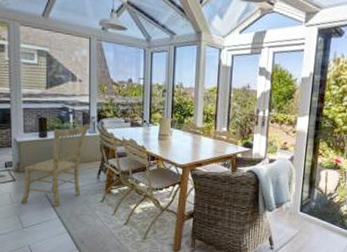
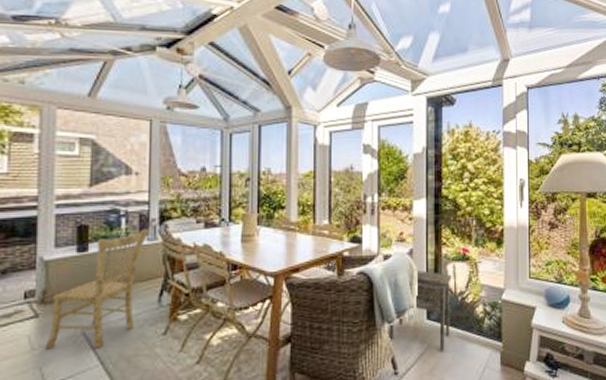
side table: none [268,172,324,237] -> present [389,269,452,352]

